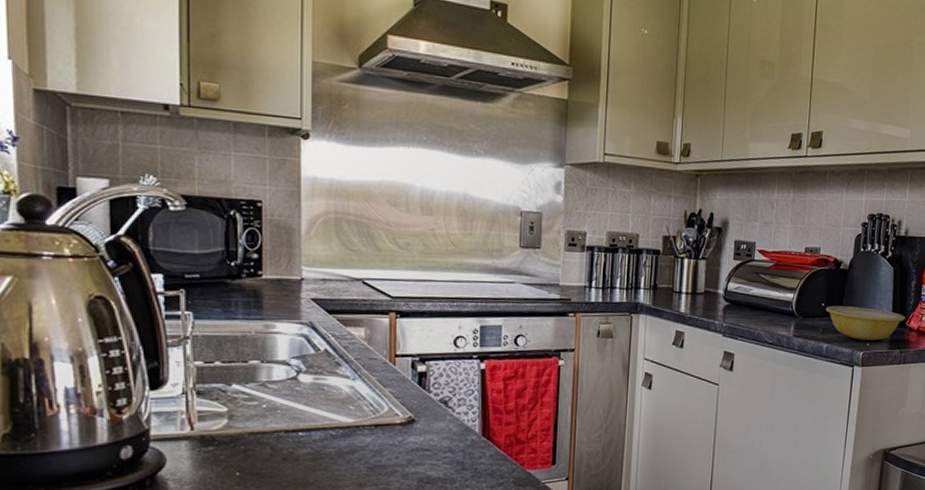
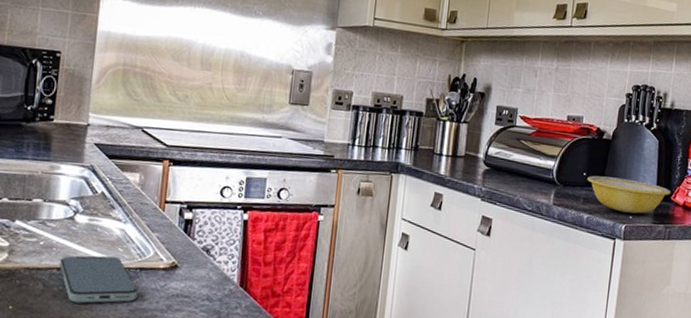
smartphone: none [287,414,375,464] -> present [59,255,138,304]

